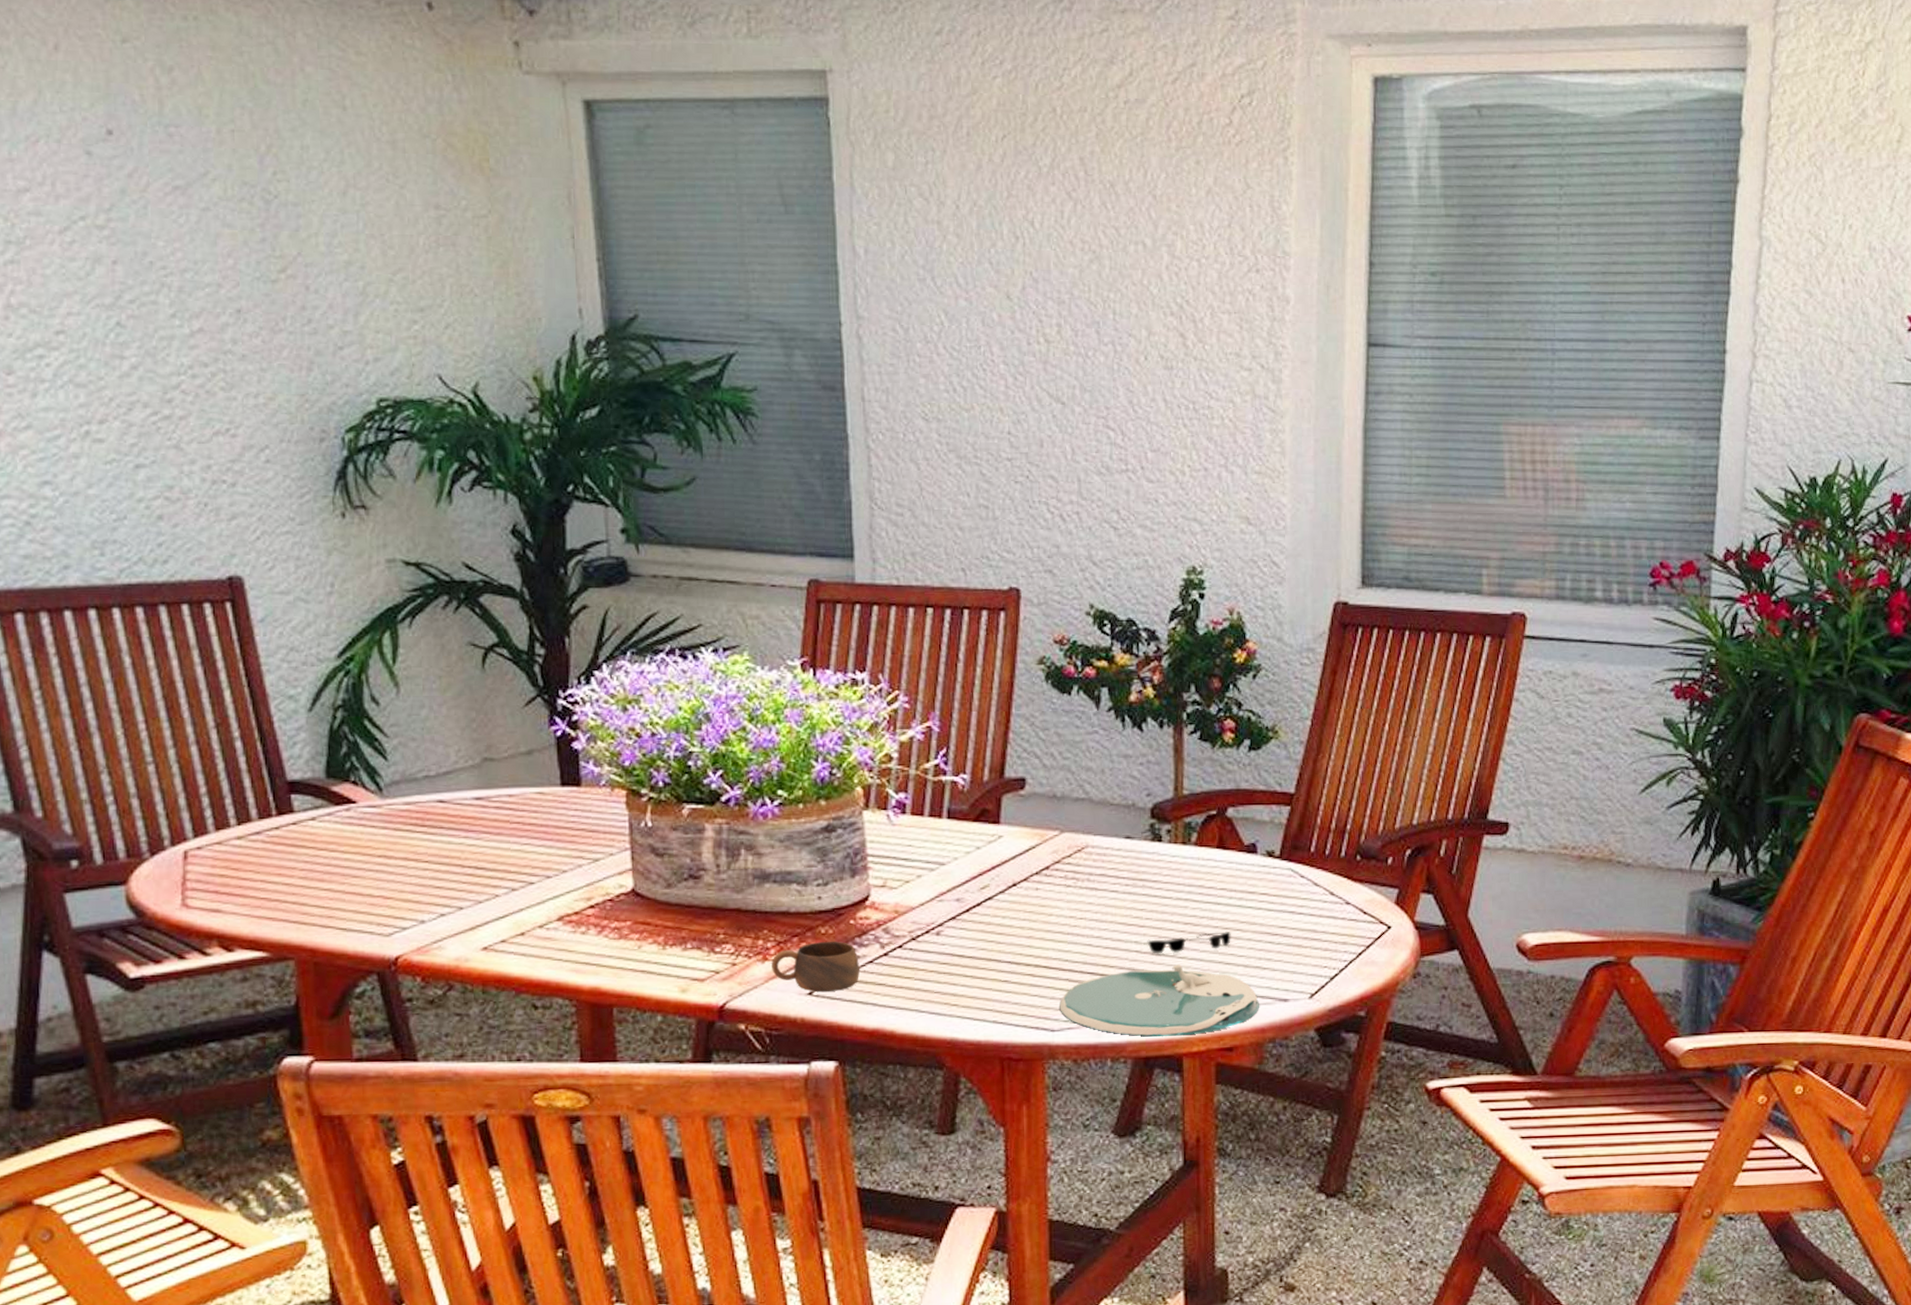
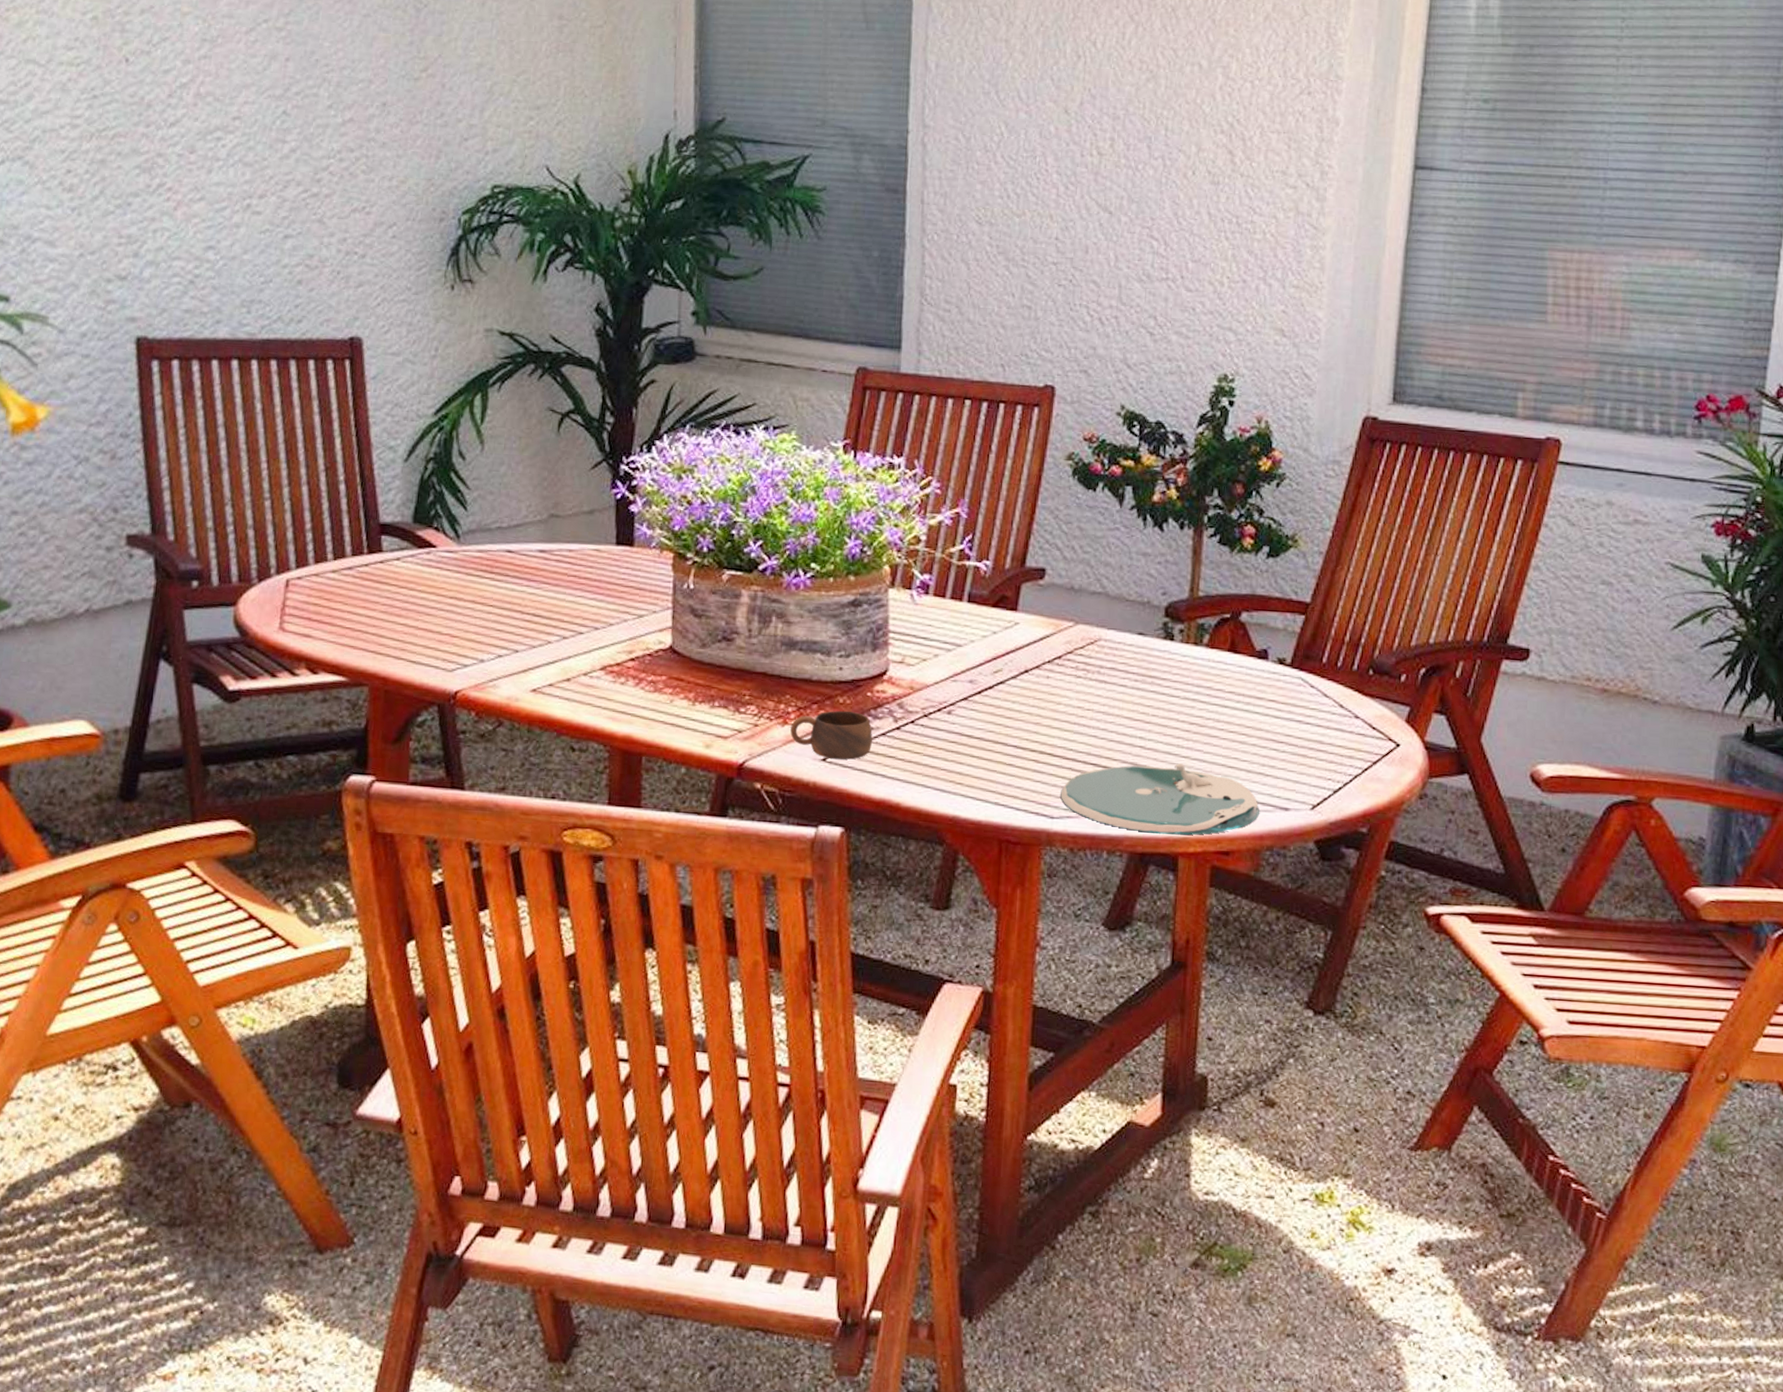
sunglasses: present [1147,930,1231,954] -> none [1151,734,1236,752]

